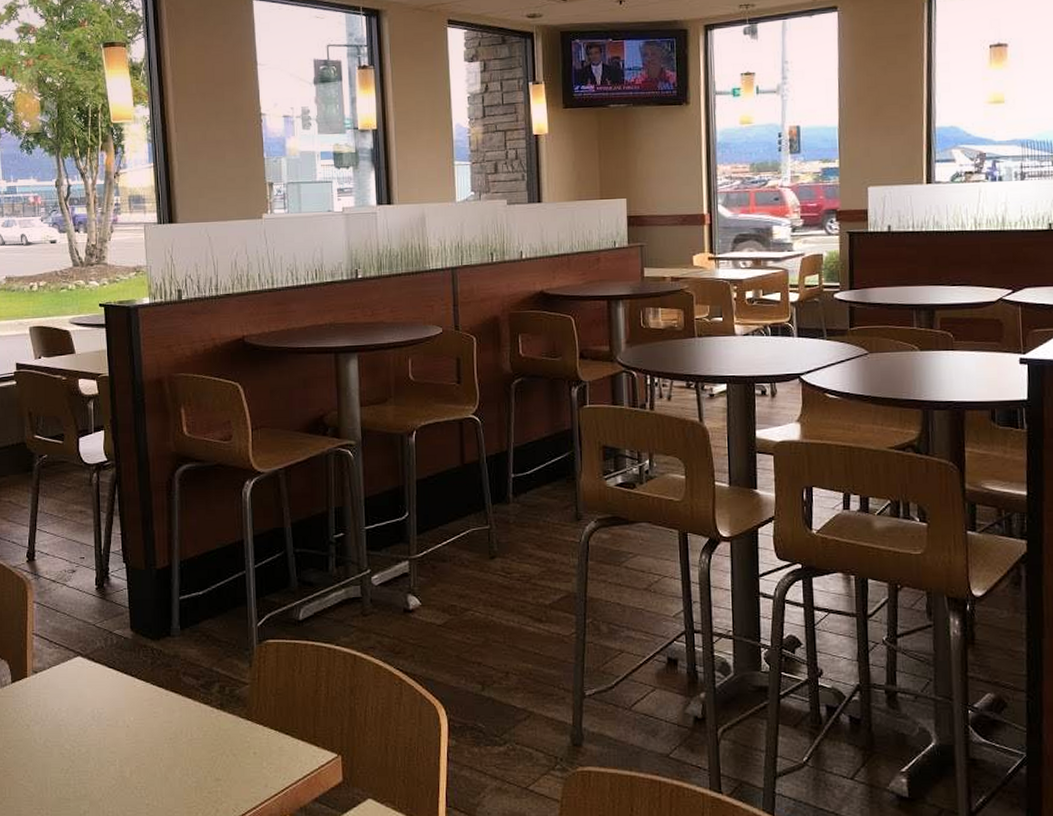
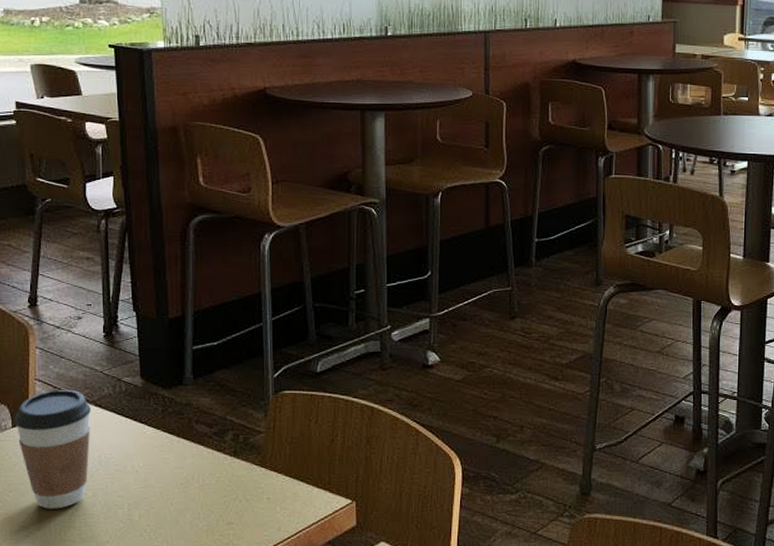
coffee cup: none [13,643,84,766] -> present [14,389,91,509]

